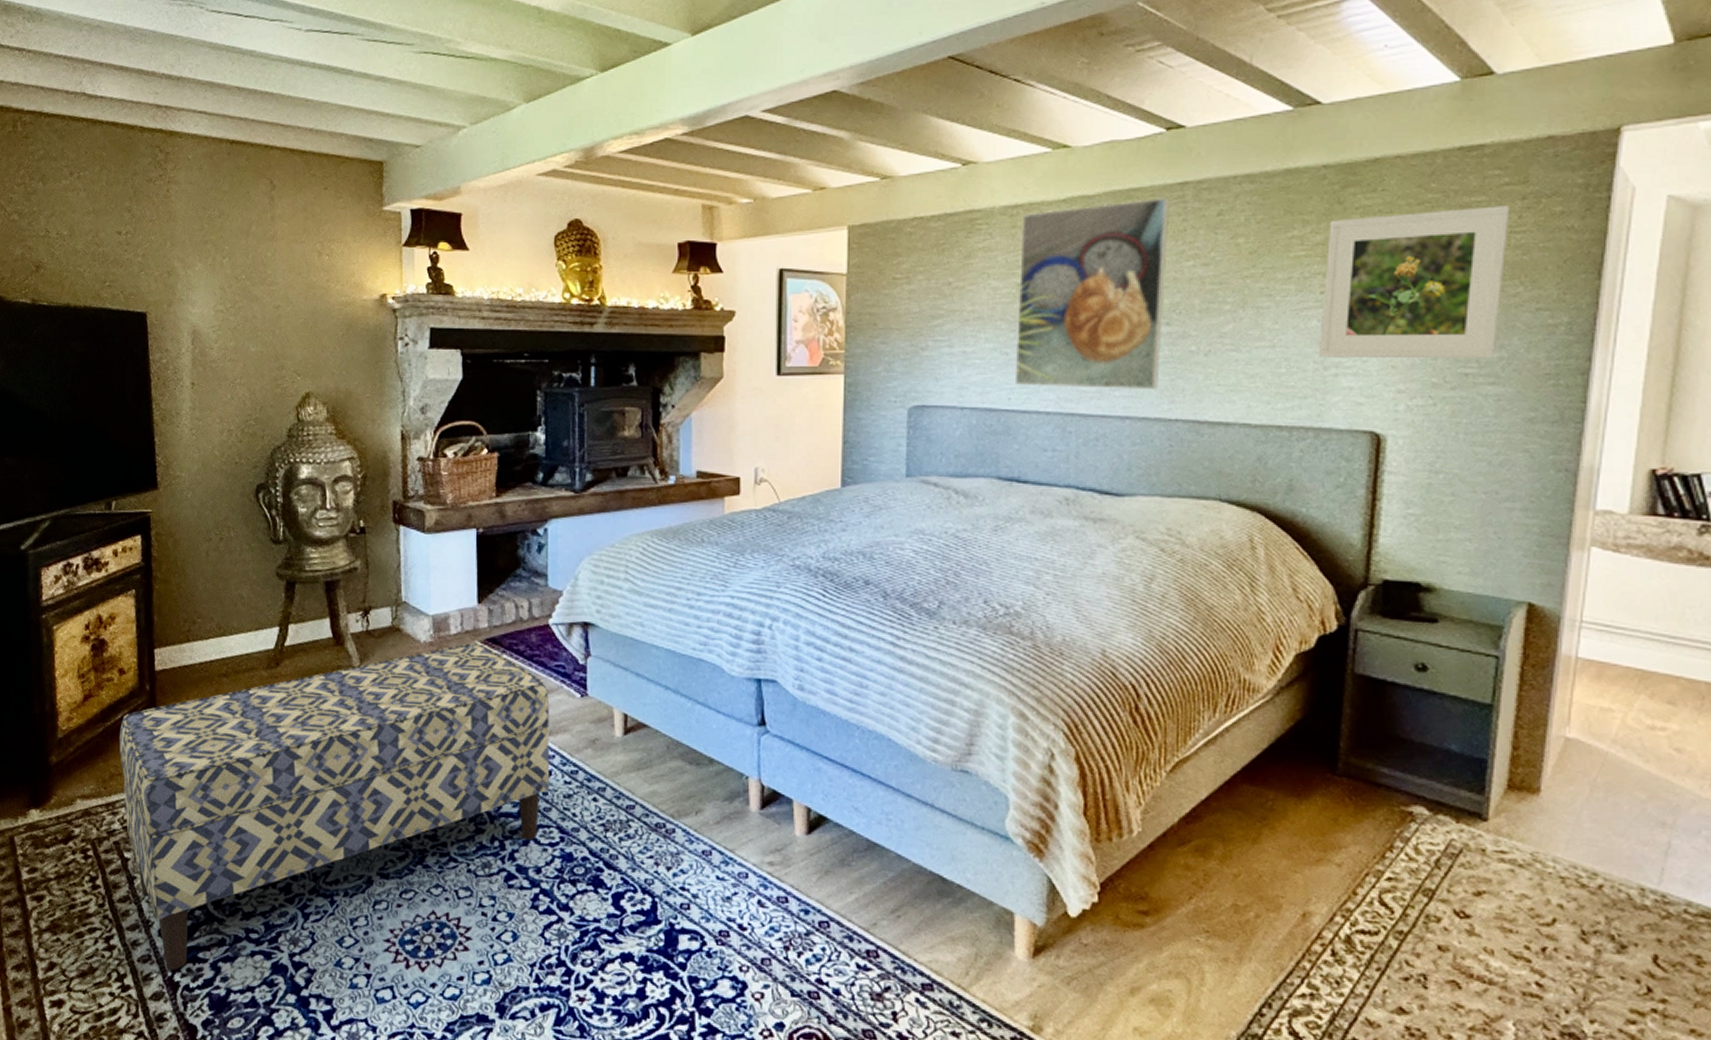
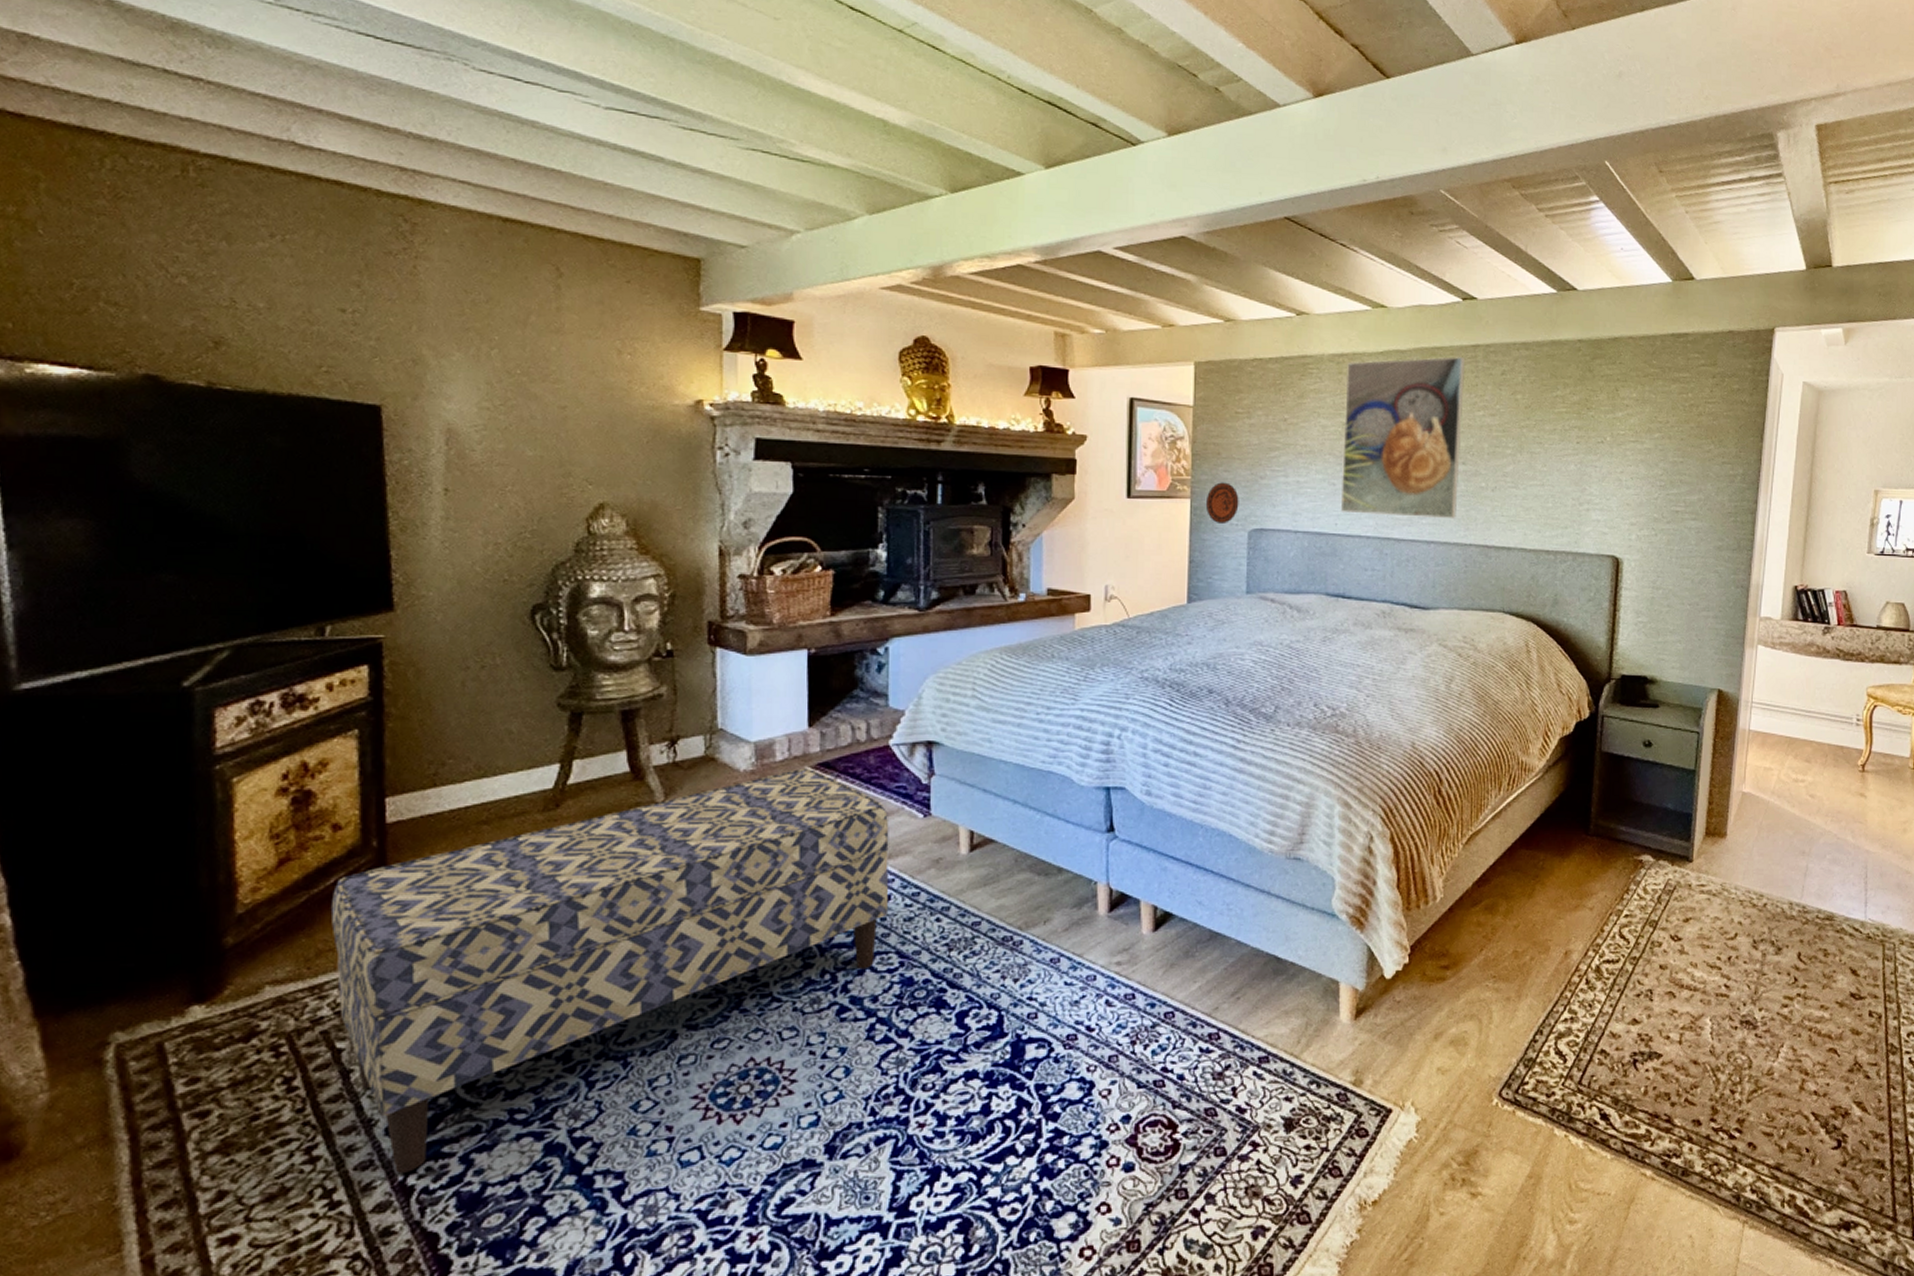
decorative plate: none [860,355,898,402] -> present [1205,482,1239,525]
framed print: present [1319,206,1510,359] -> none [1576,381,1705,500]

